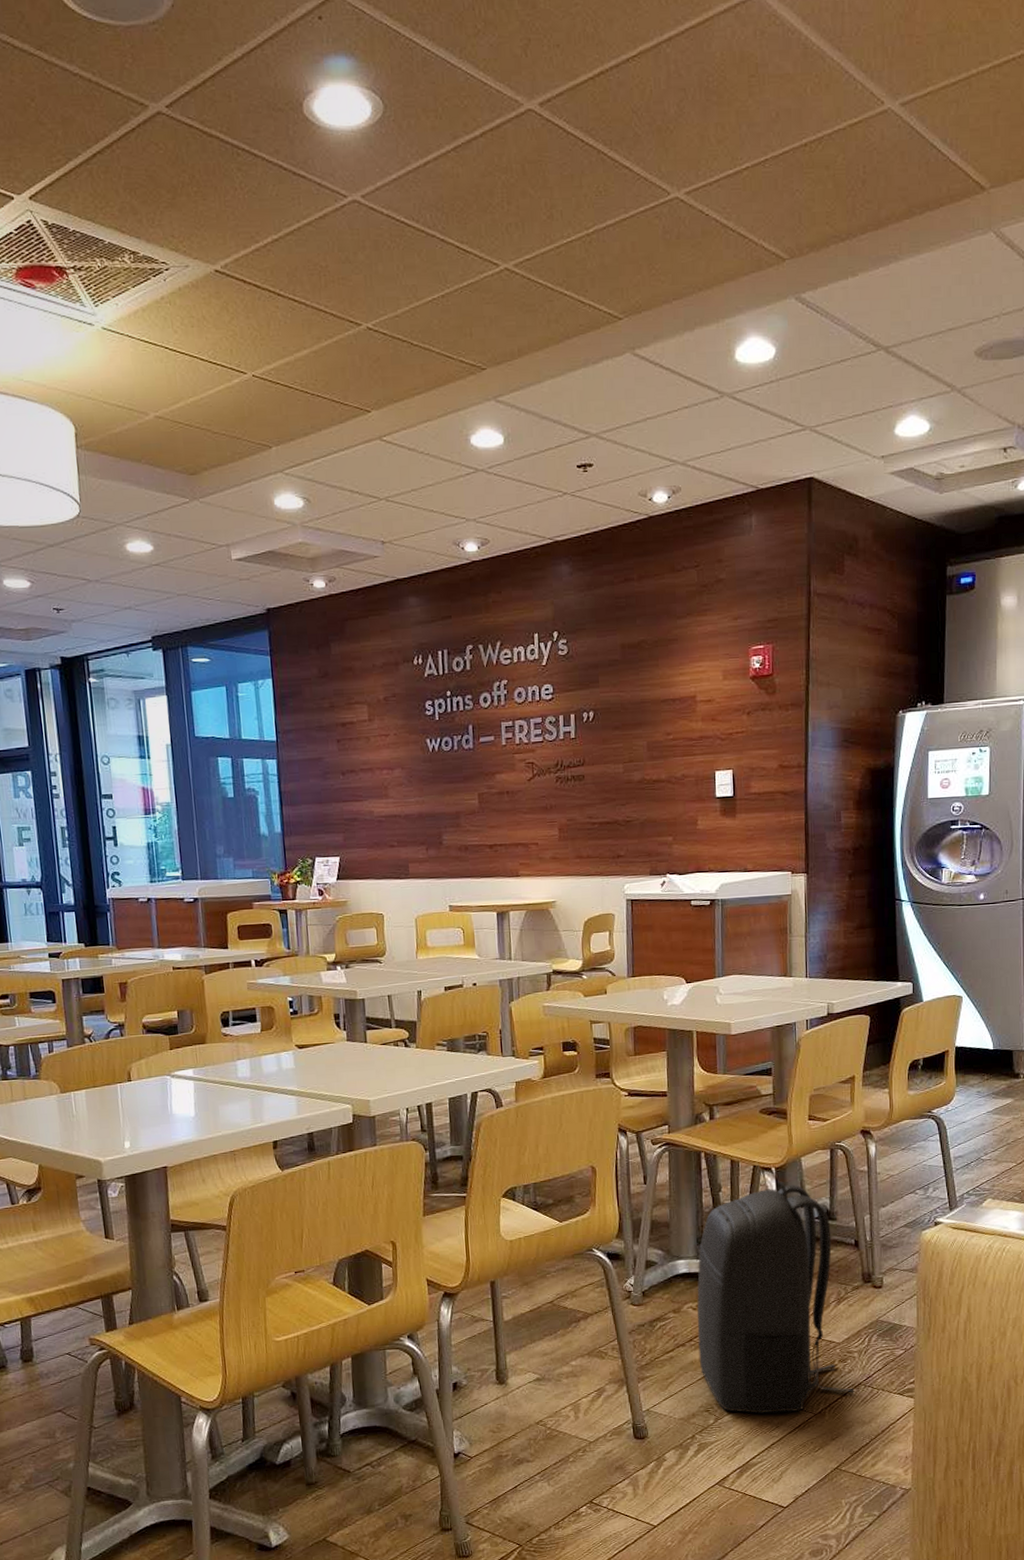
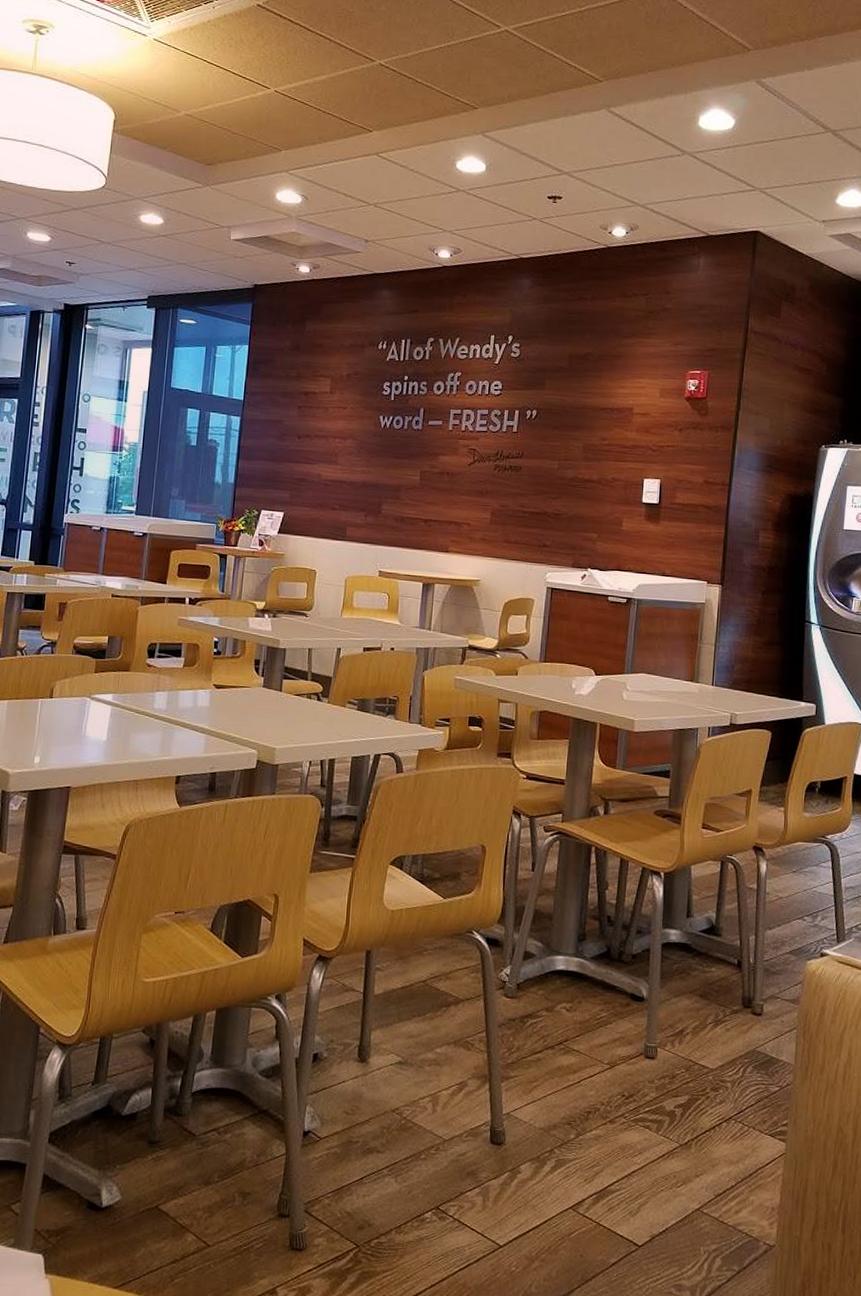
backpack: present [695,1181,855,1414] -> none [566,887,724,1139]

